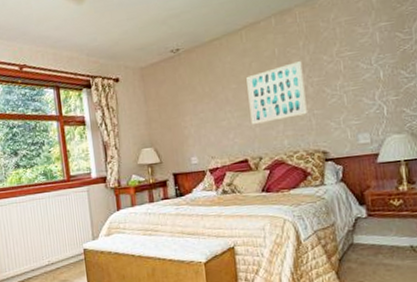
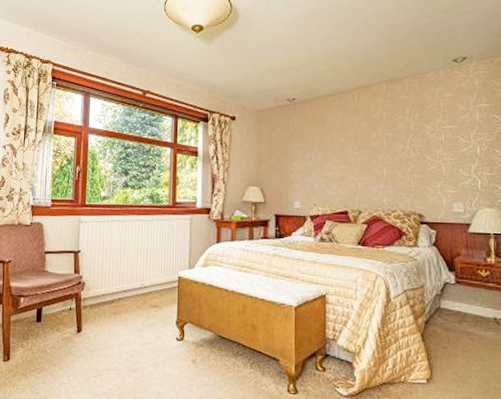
wall art: present [246,61,307,124] -> none [354,127,407,179]

